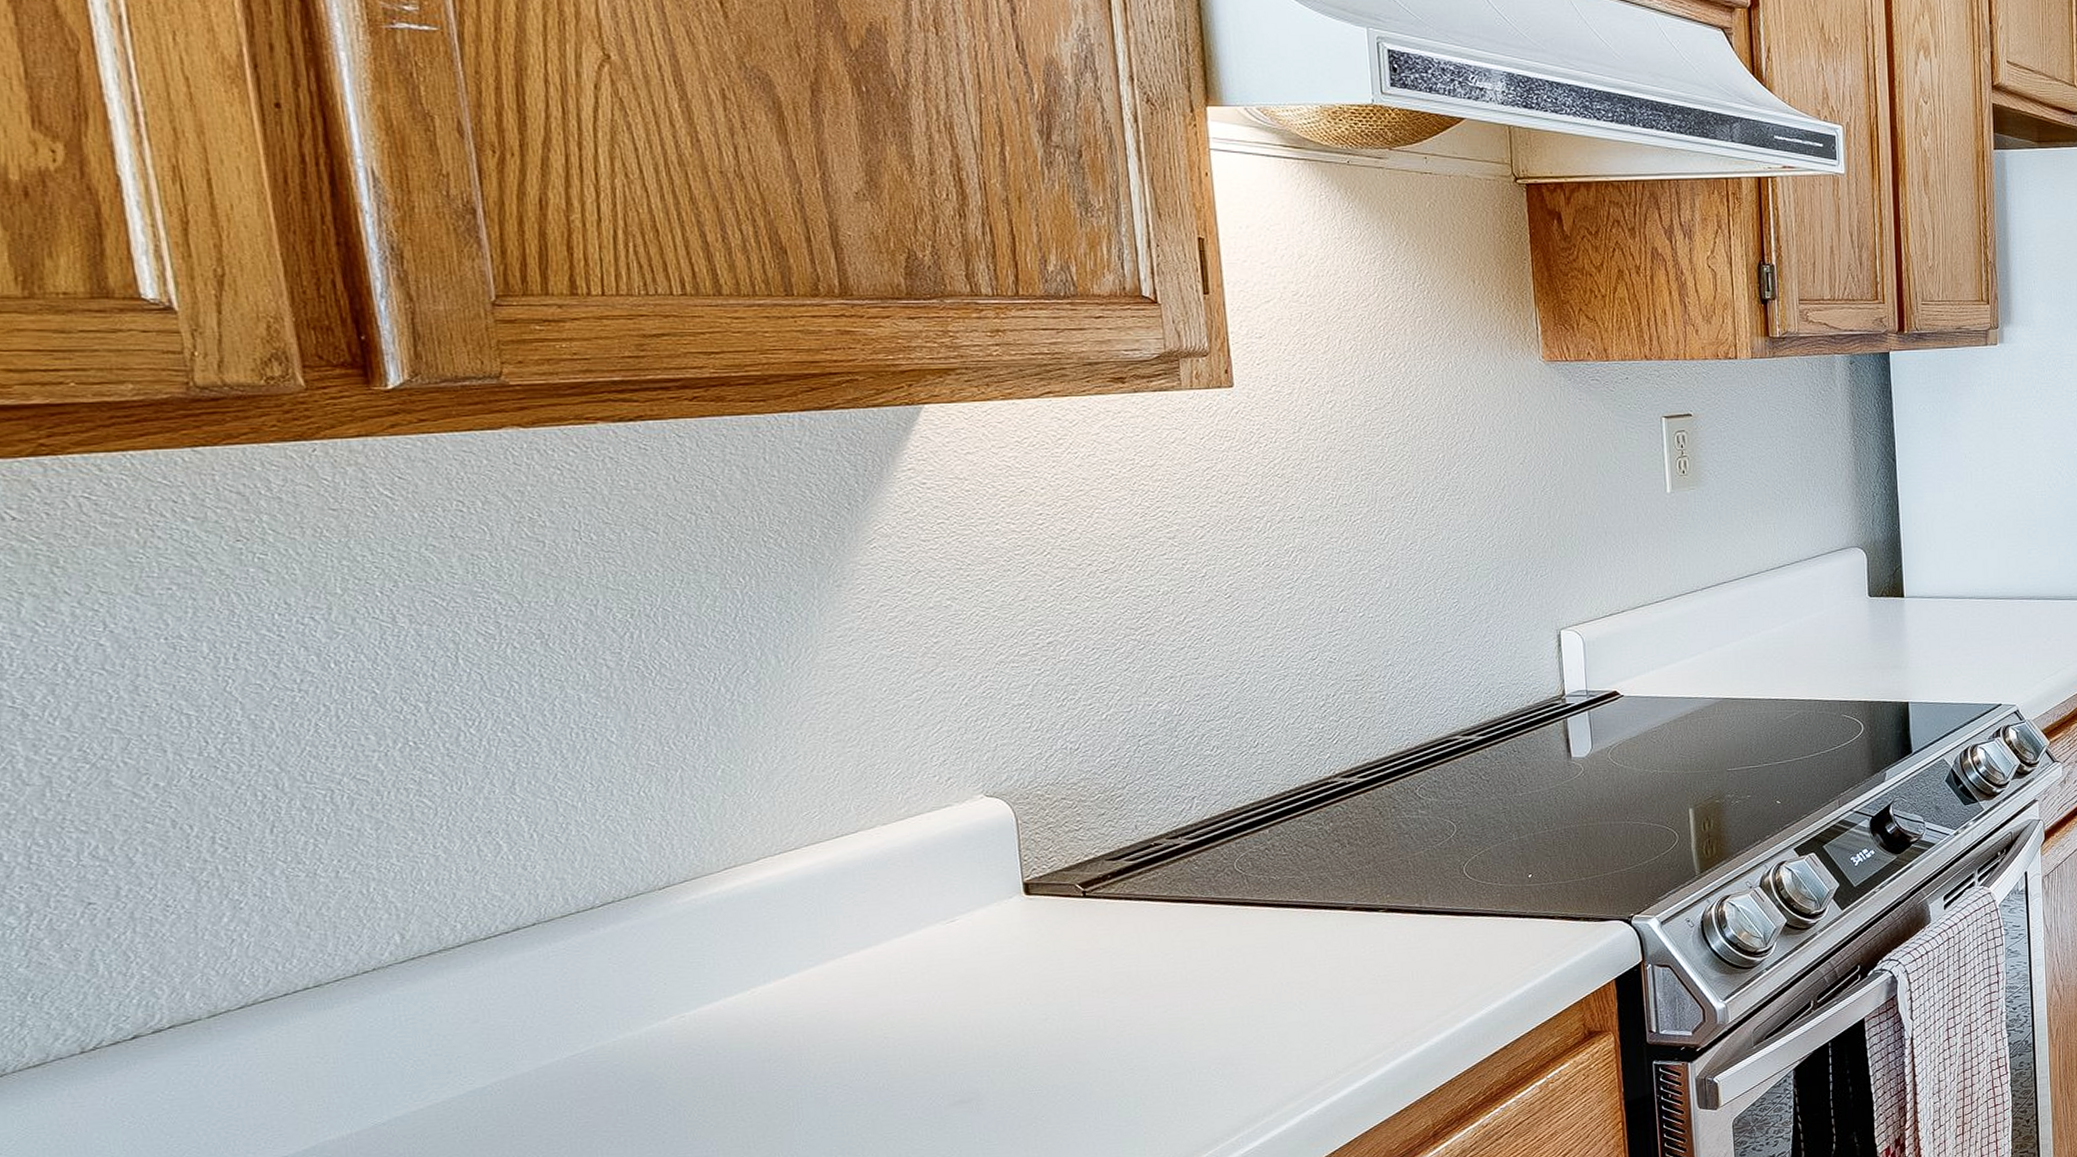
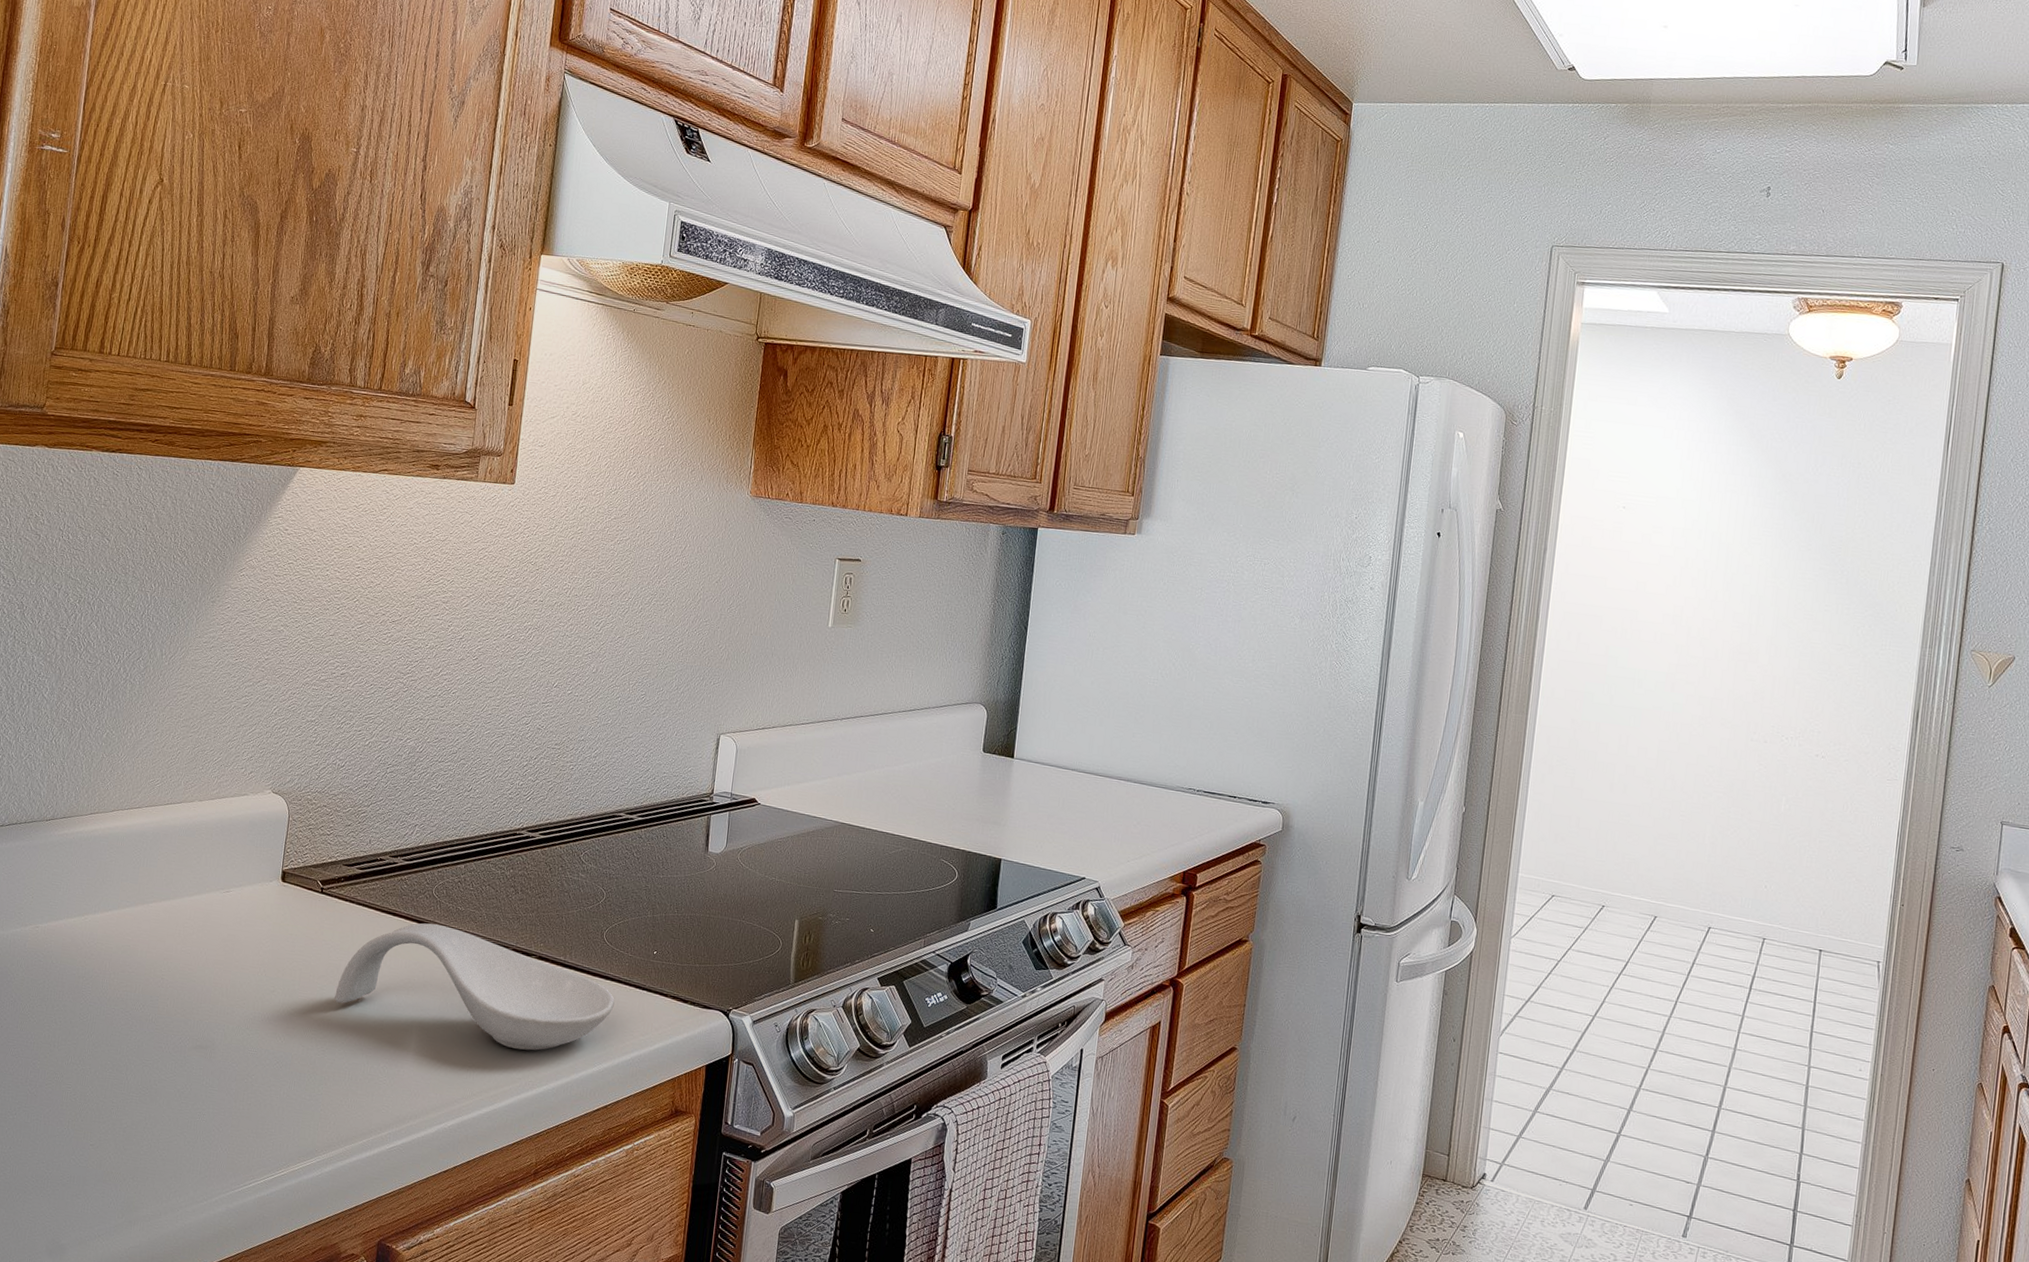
spoon rest: none [1131,900,1492,1013] -> present [334,923,615,1051]

